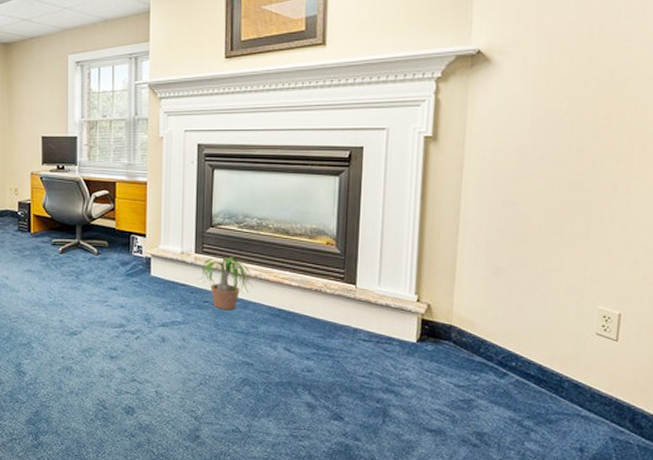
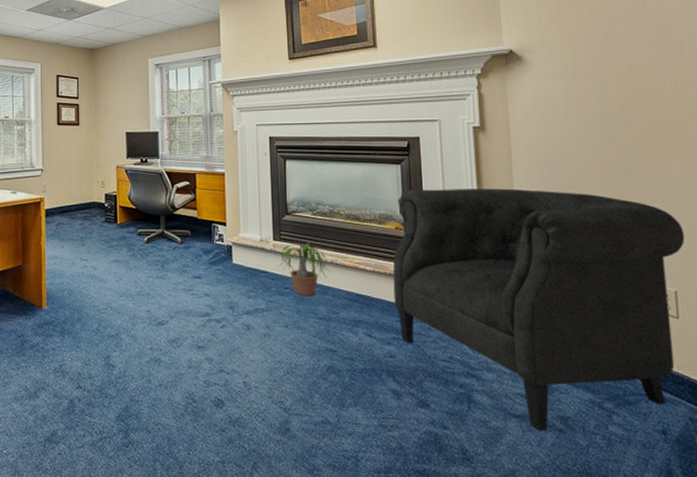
chair: none [317,203,641,445] -> present [393,188,685,431]

